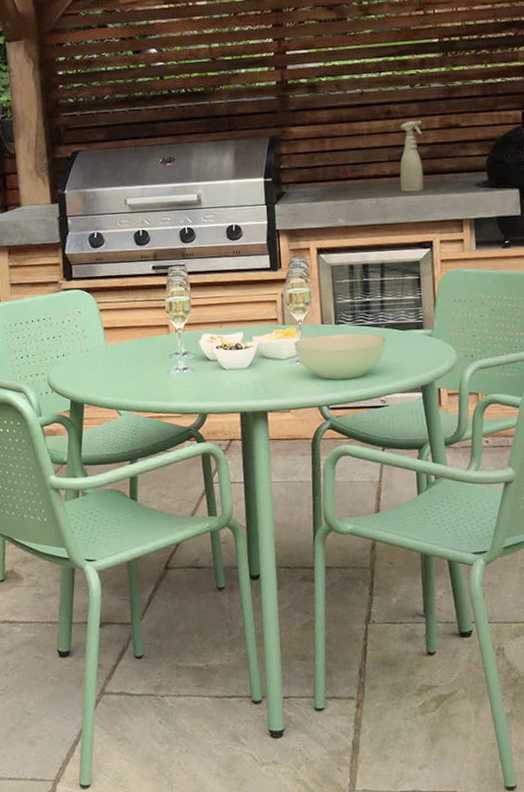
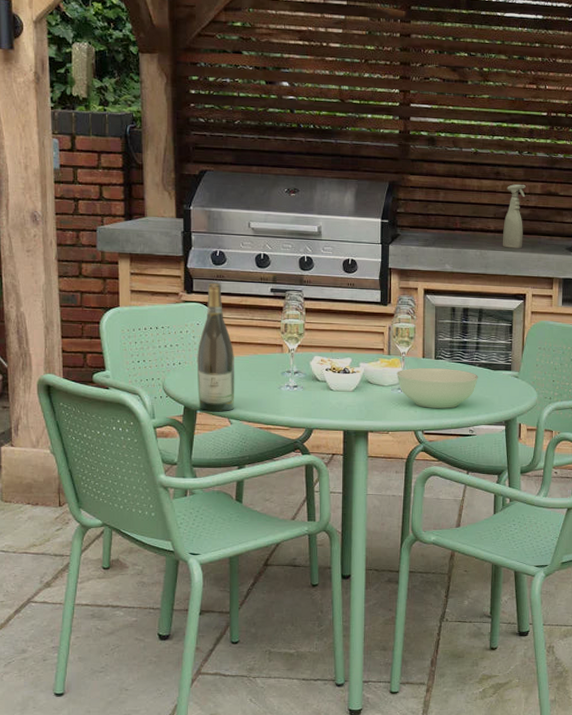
wine bottle: none [80,266,122,404] -> present [196,282,235,412]

